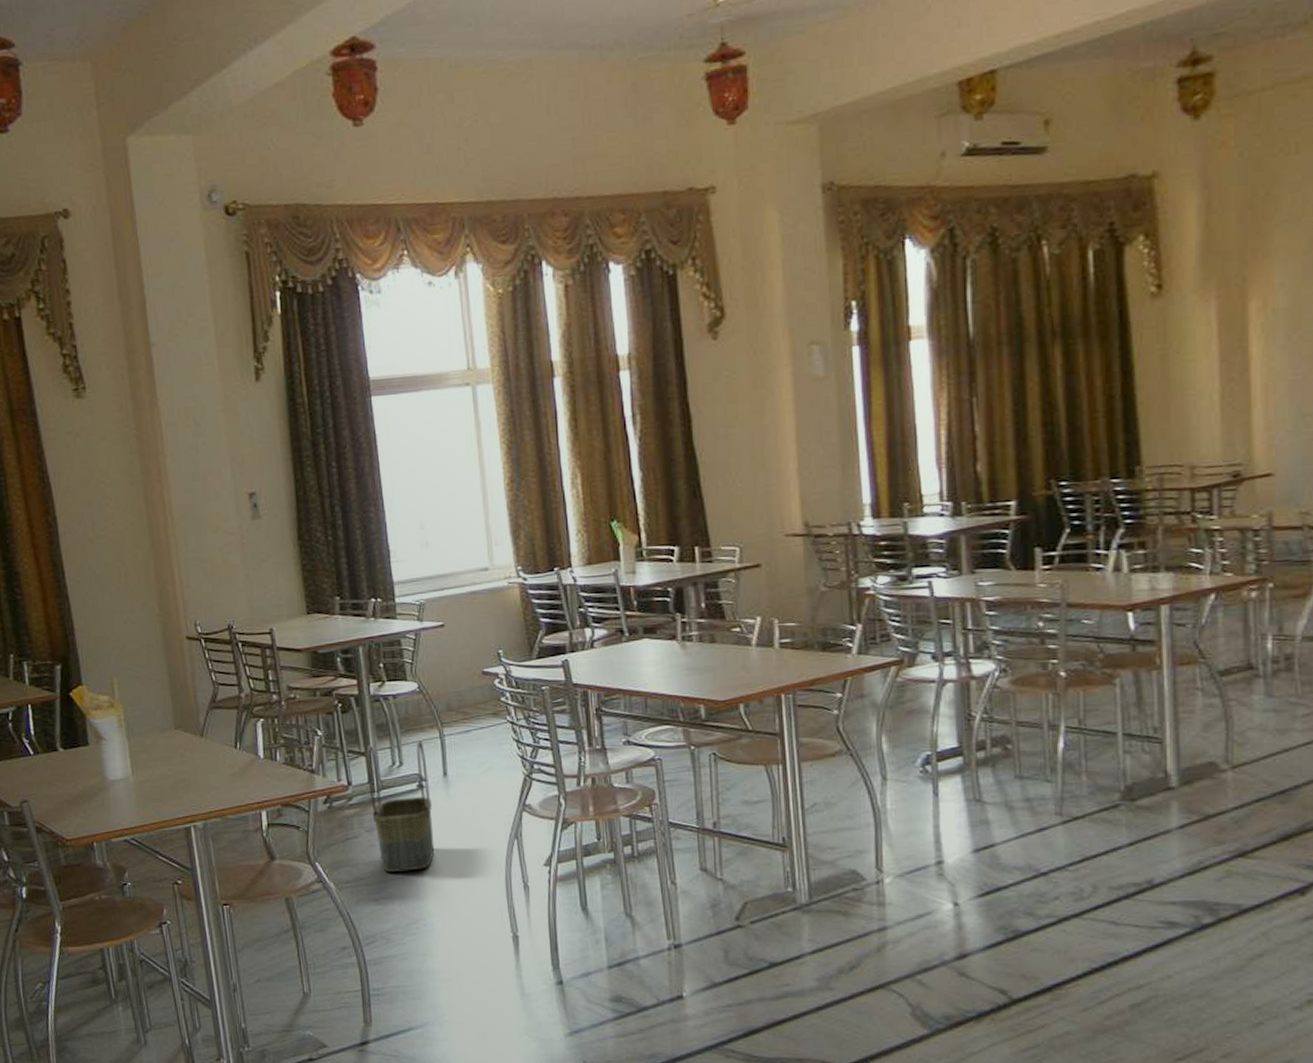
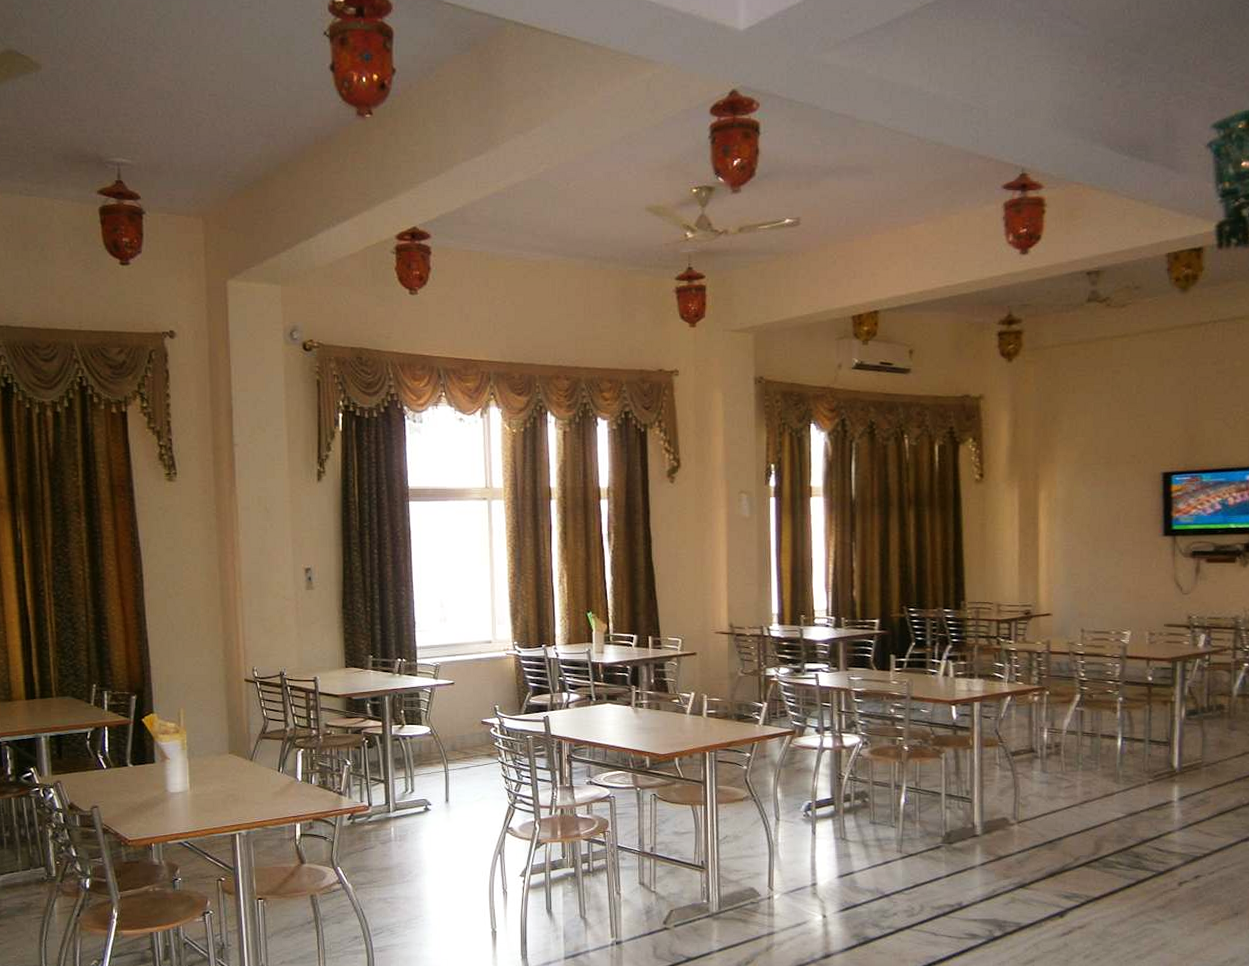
basket: present [366,739,435,872] -> none [385,772,435,877]

